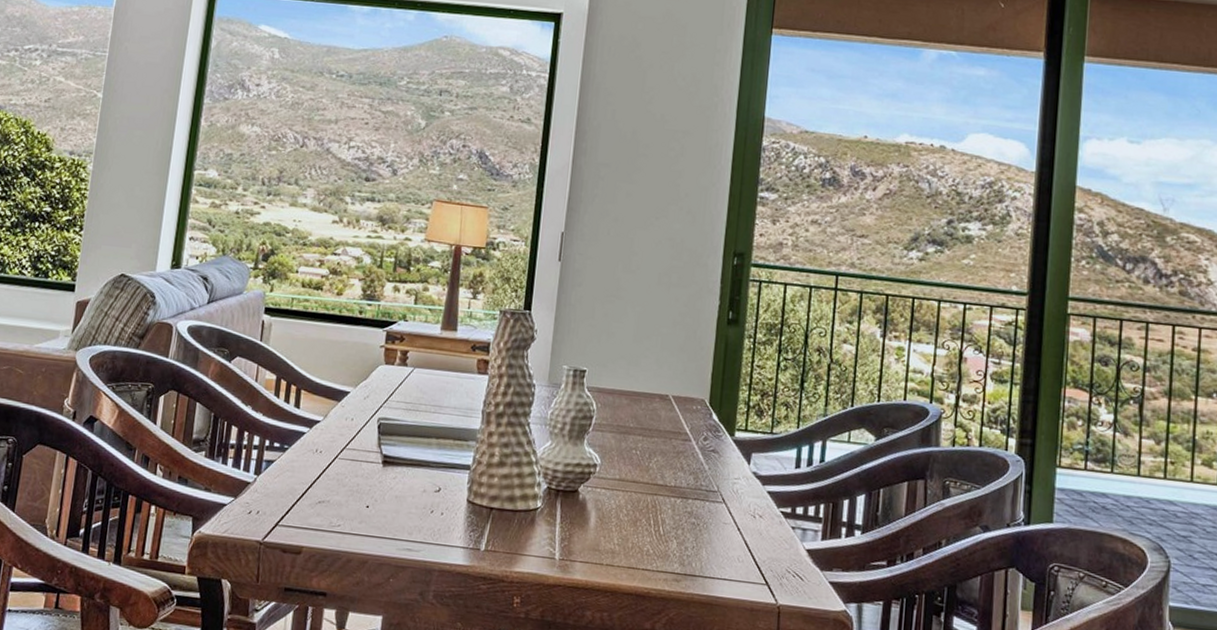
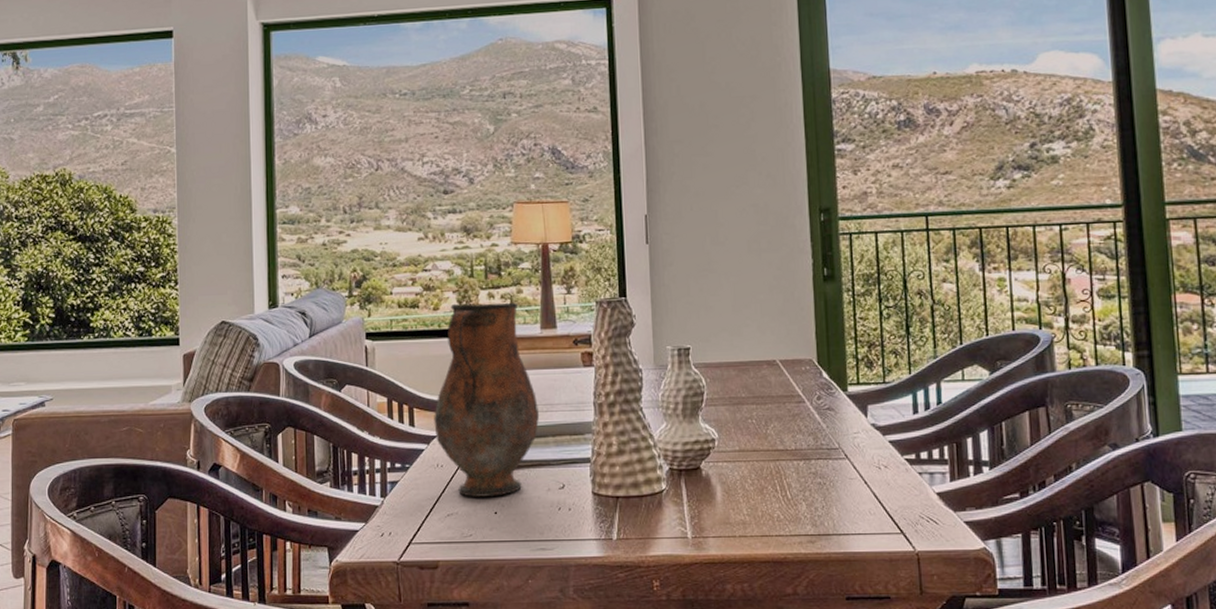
pitcher: none [319,291,427,491] -> present [434,302,540,497]

